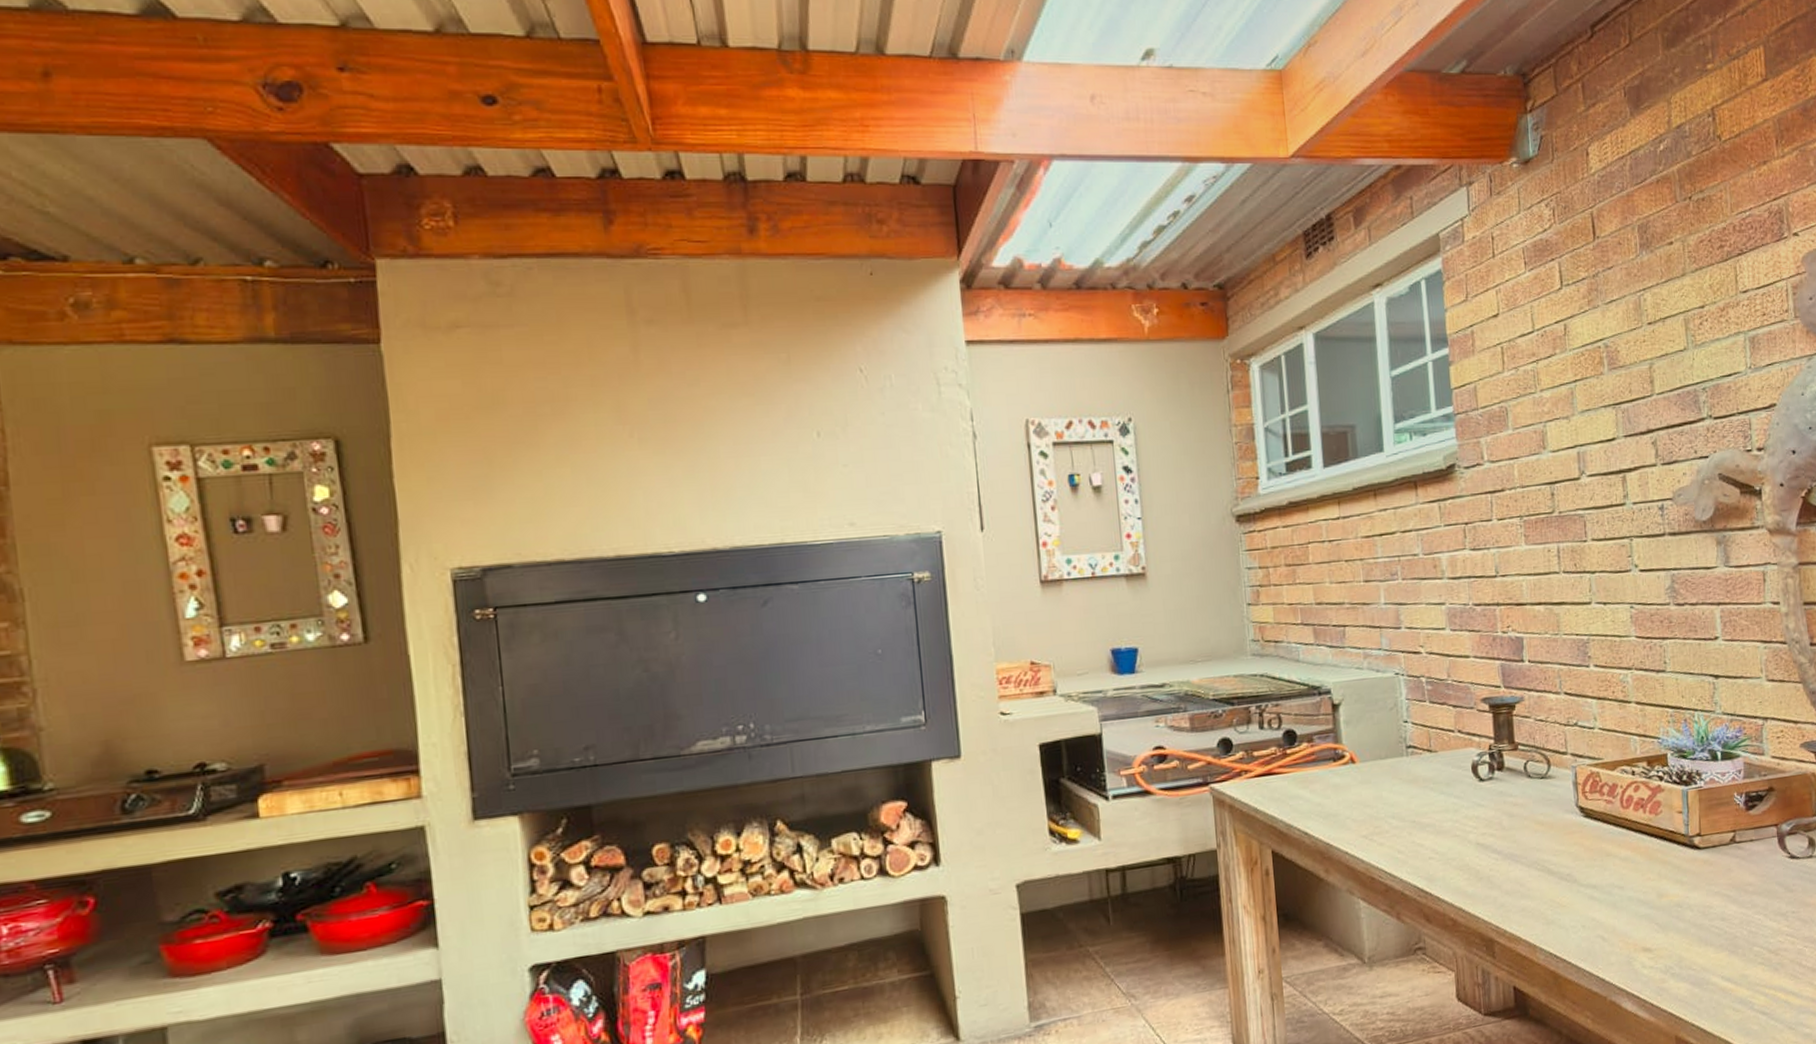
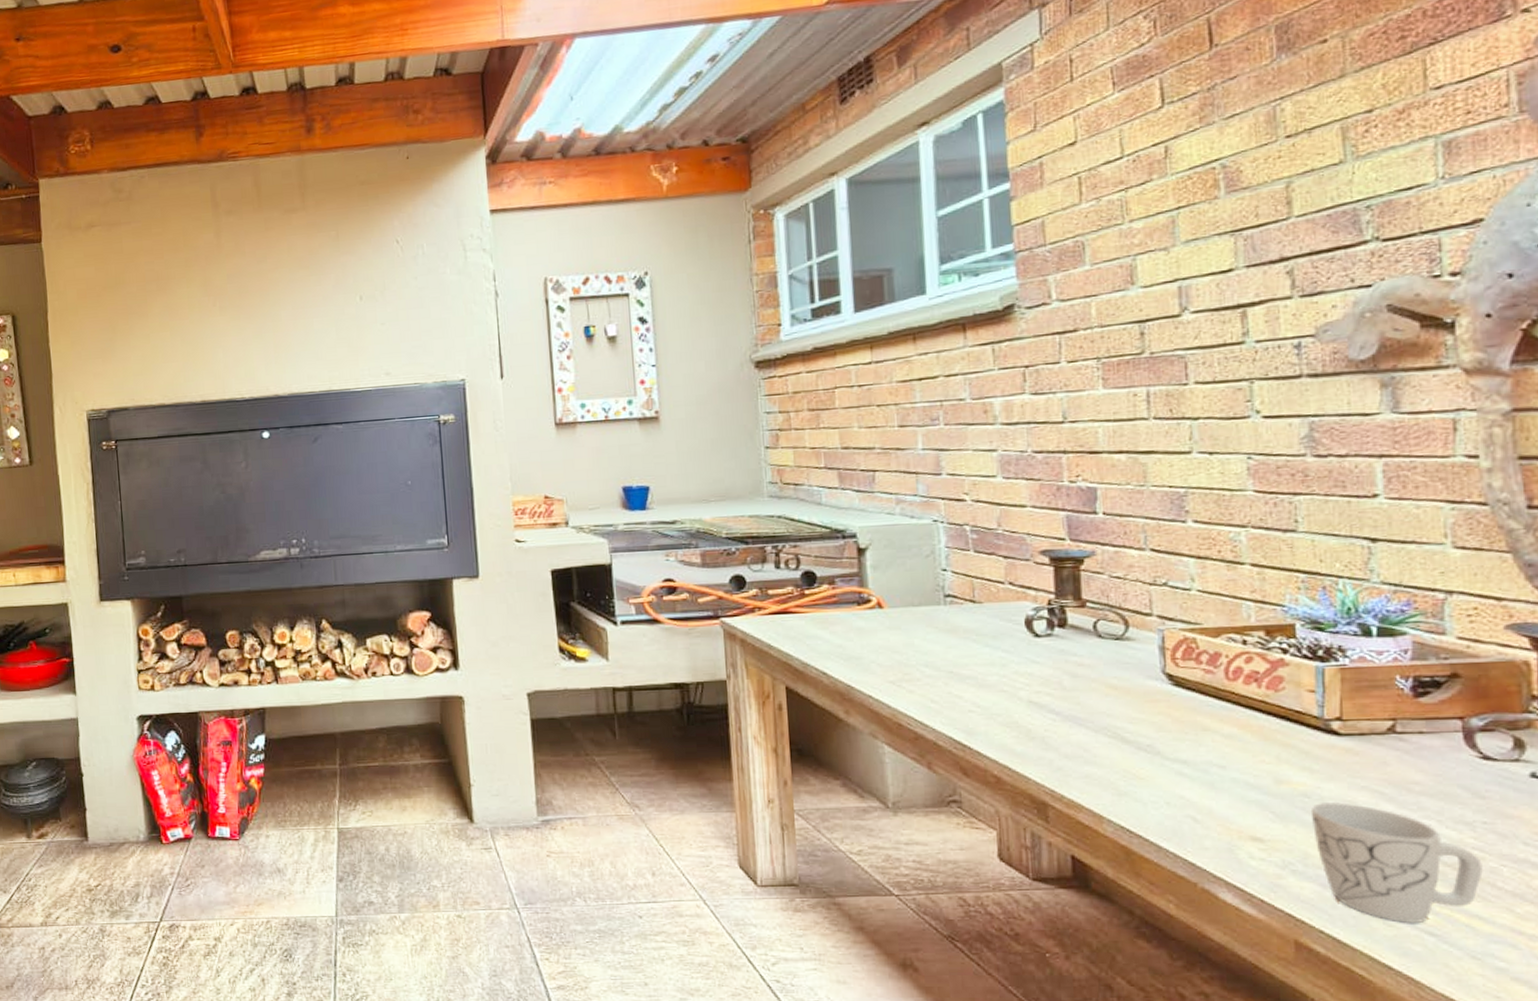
mug: none [1682,908,1794,1008] -> present [1310,802,1483,924]

